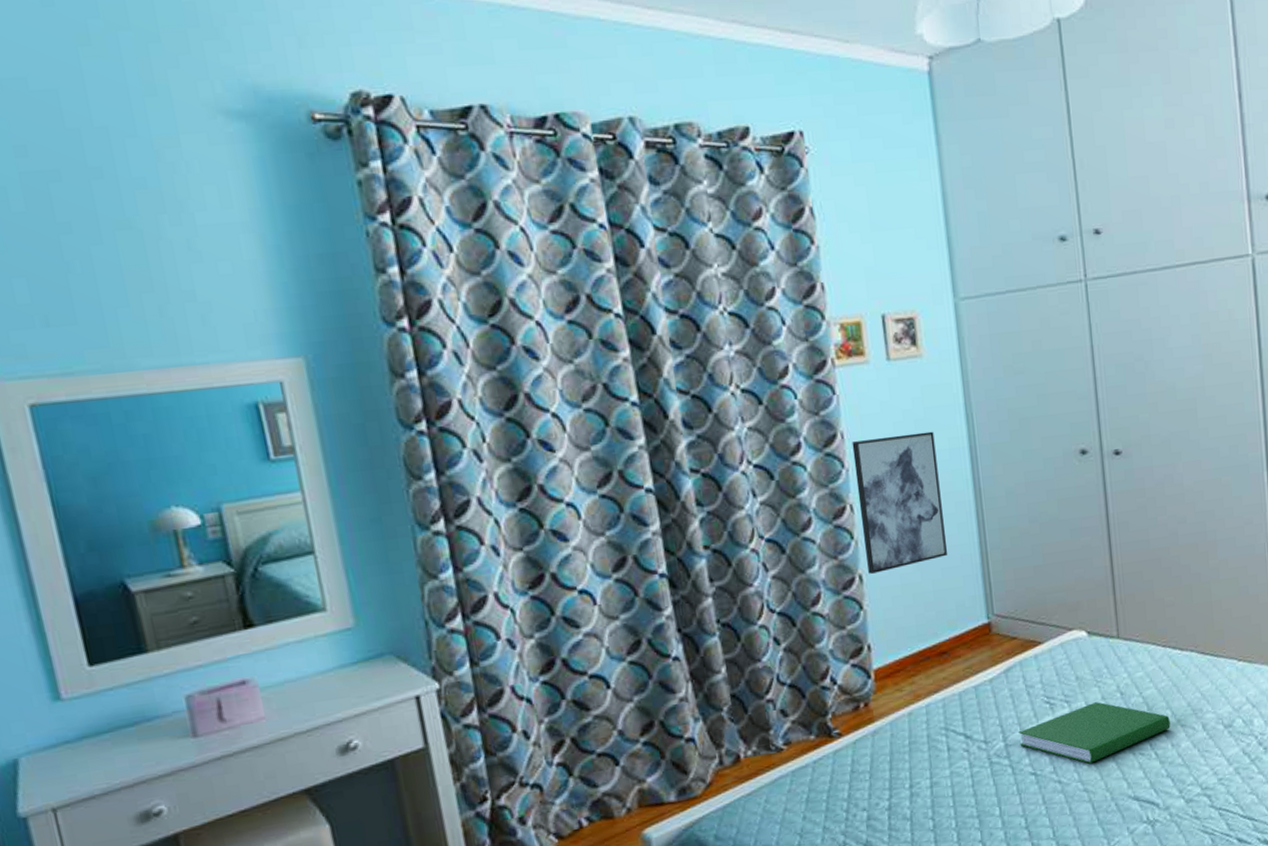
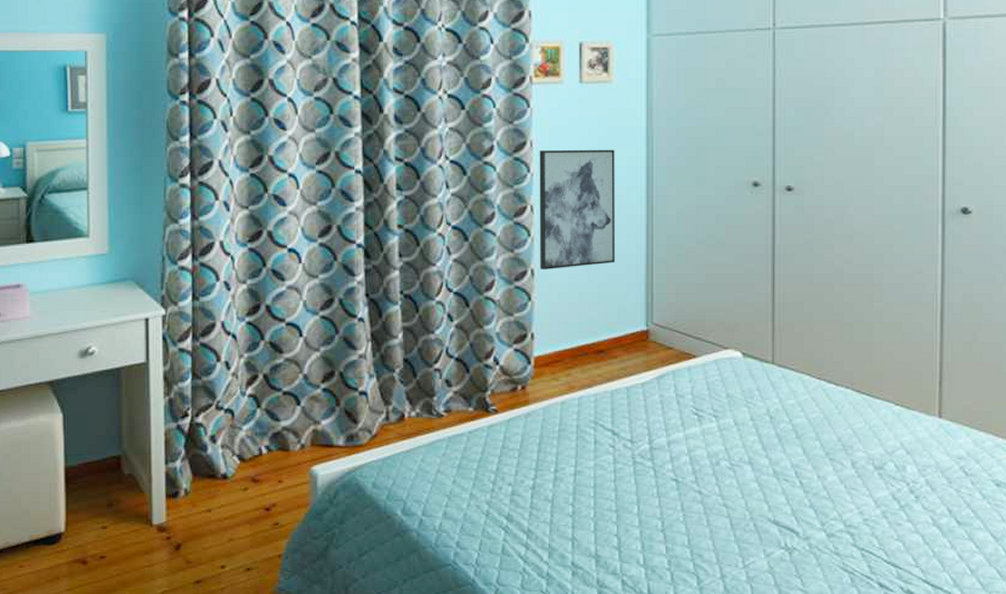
hardcover book: present [1018,702,1170,764] -> none [664,422,818,480]

